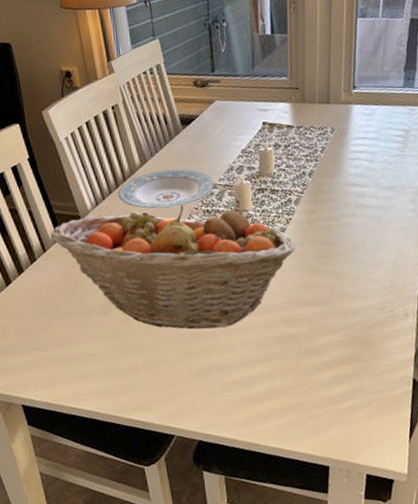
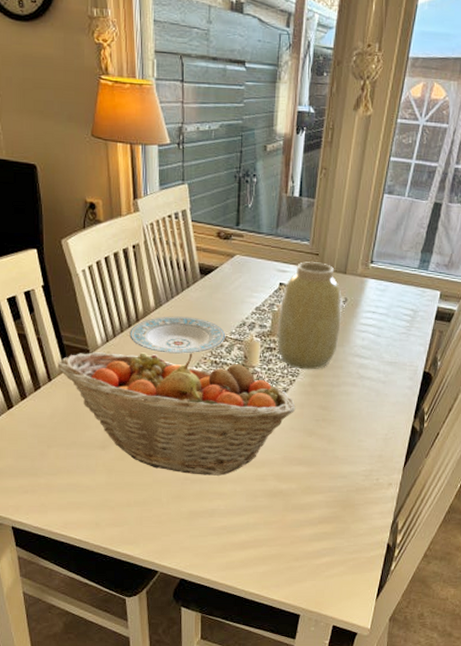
vase: none [266,96,331,207] -> present [277,262,343,370]

